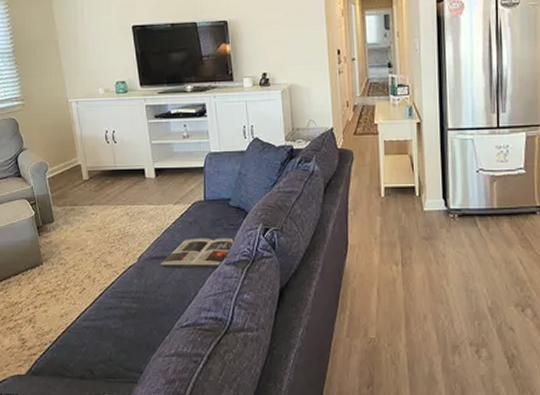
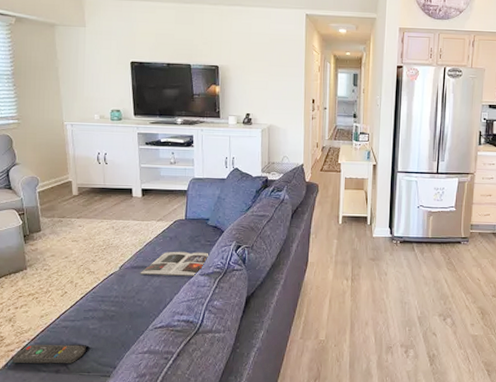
remote control: none [36,347,110,369] -> present [13,344,86,364]

